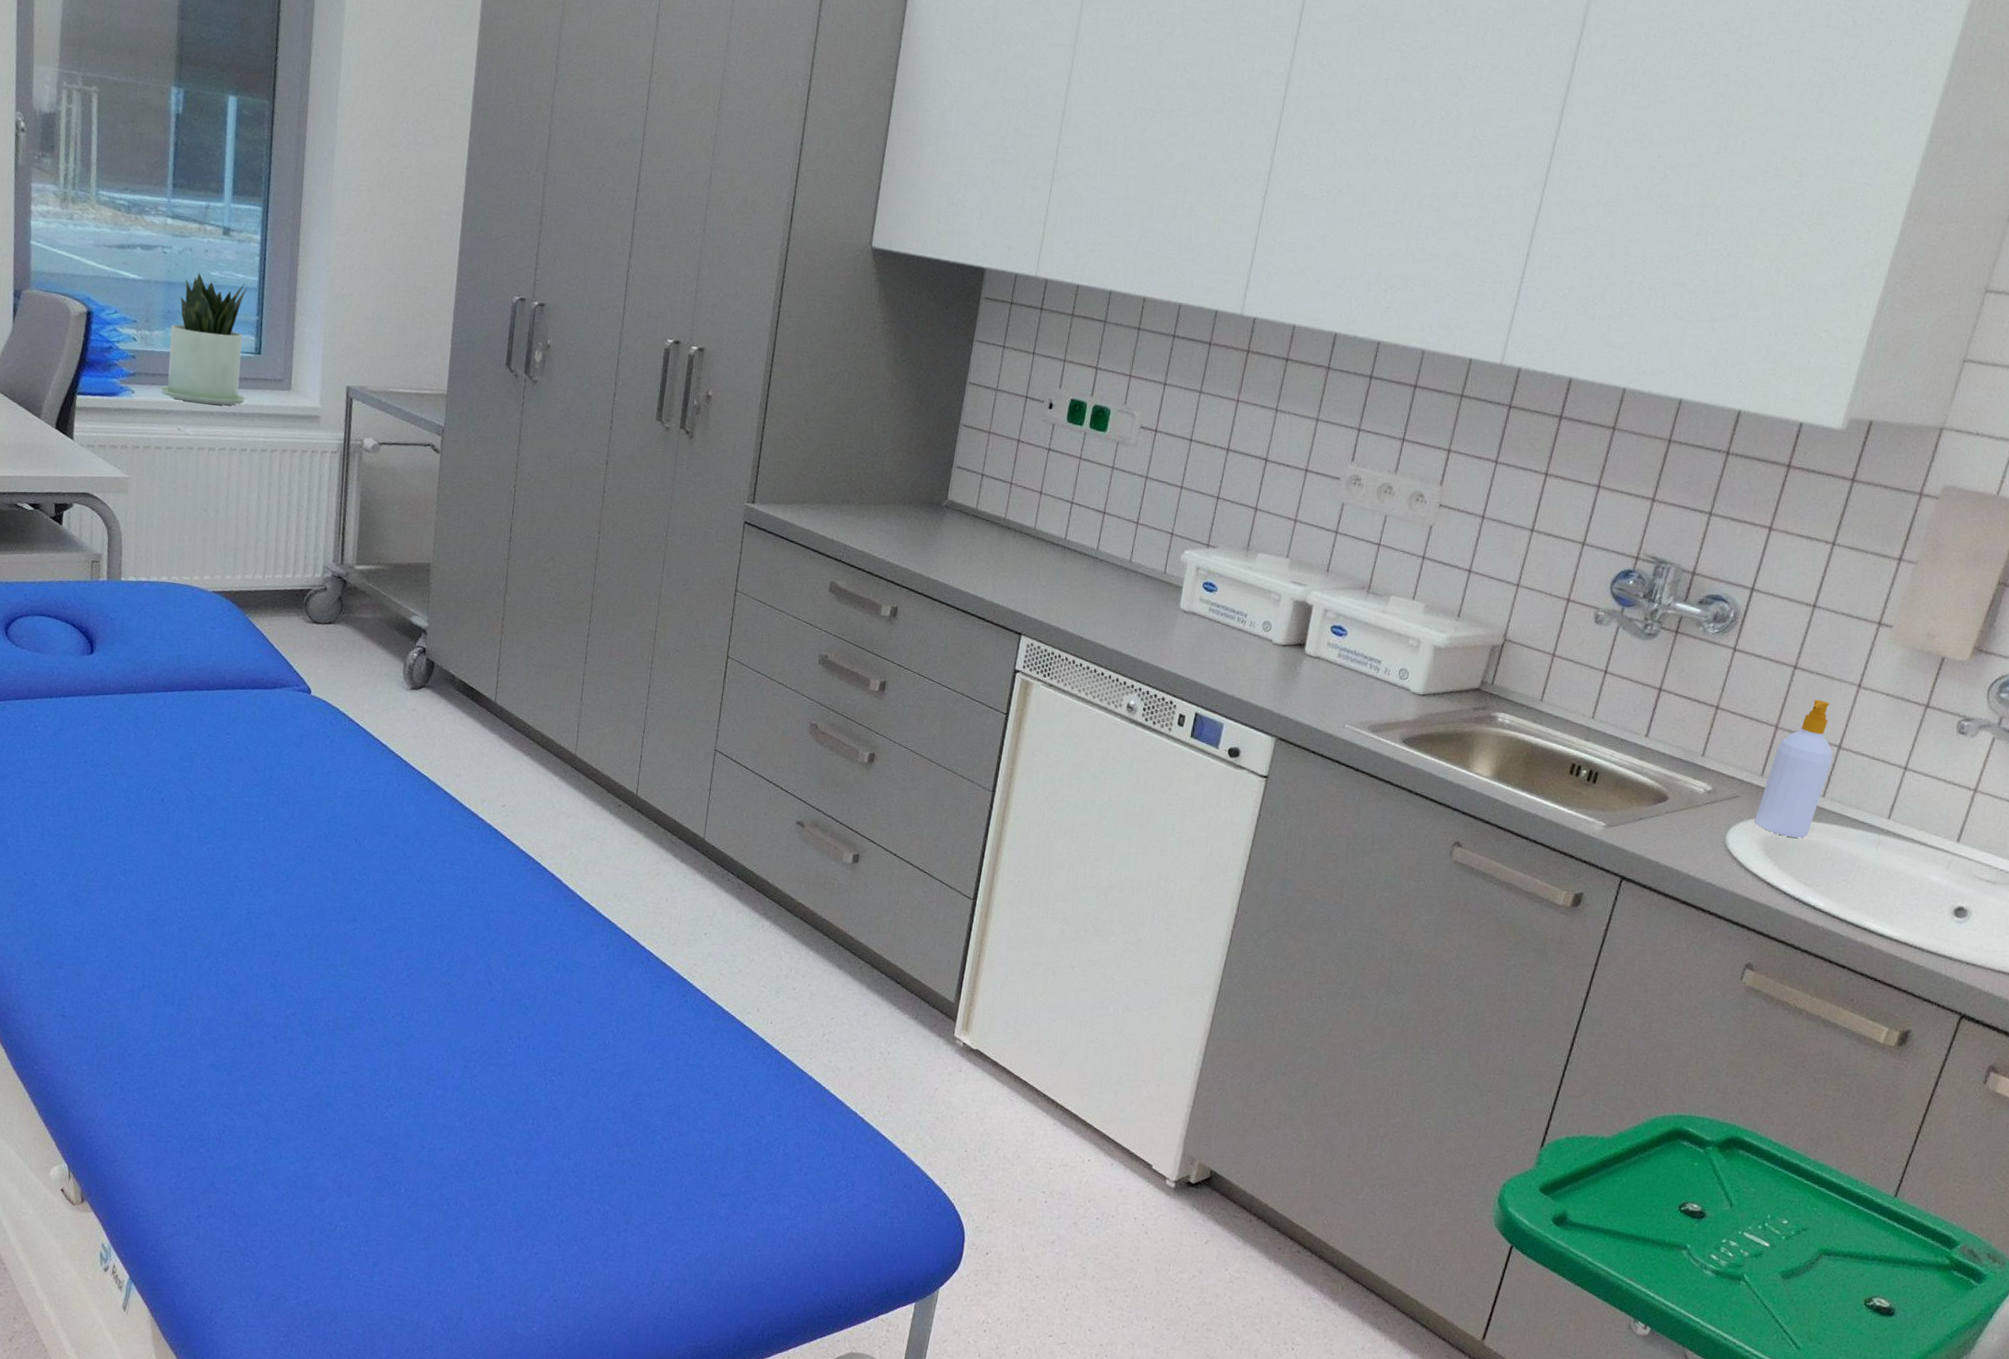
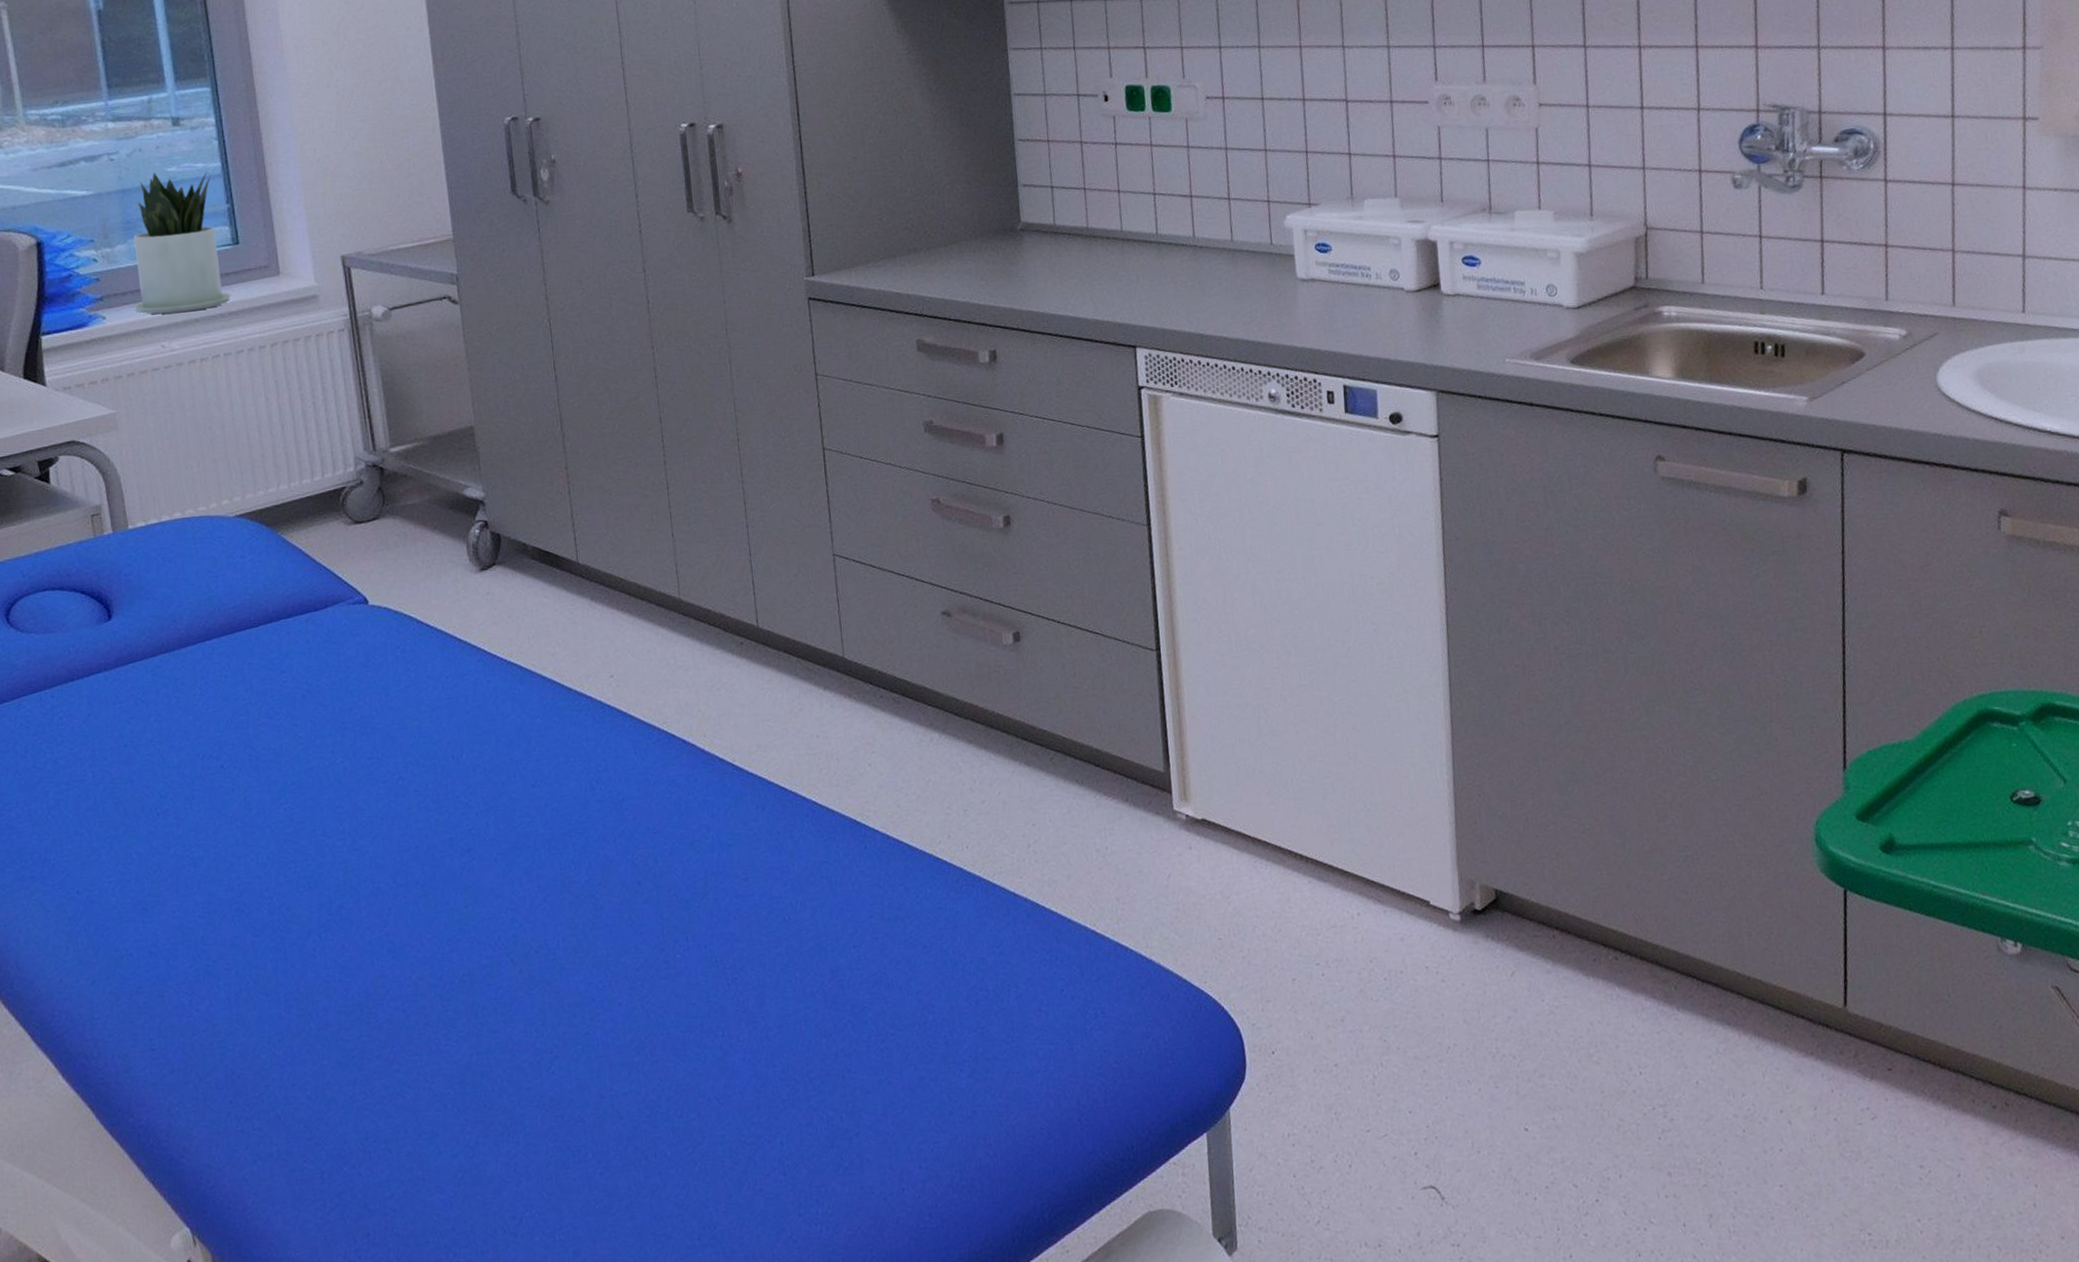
soap bottle: present [1754,699,1833,838] -> none [1960,211,2022,365]

